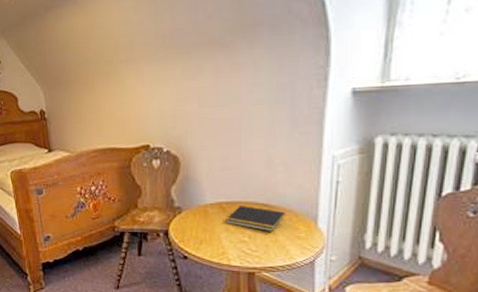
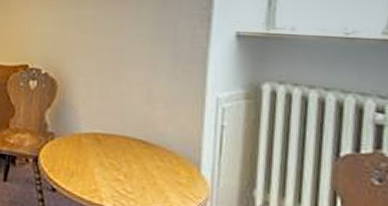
notepad: present [226,206,285,231] -> none [100,139,165,173]

